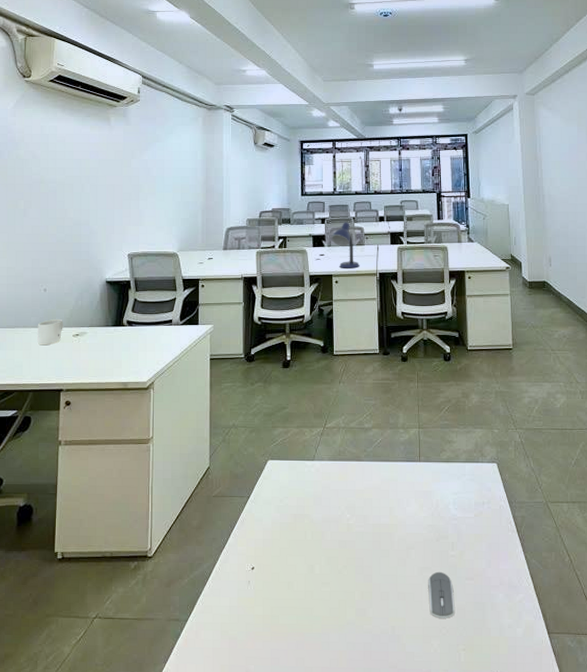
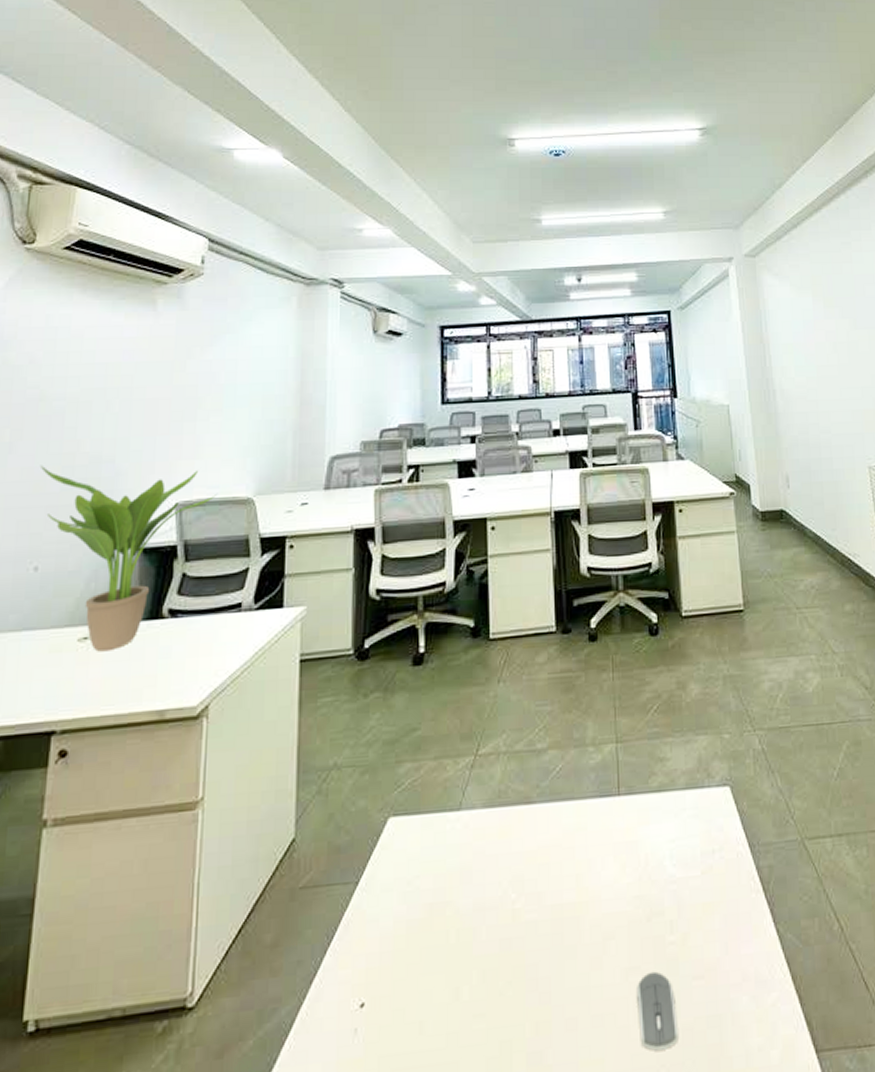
mug: present [37,318,63,346] -> none [17,613,63,661]
potted plant: none [43,224,154,344] -> present [39,465,216,652]
desk lamp: present [331,222,359,269] -> none [485,439,526,509]

